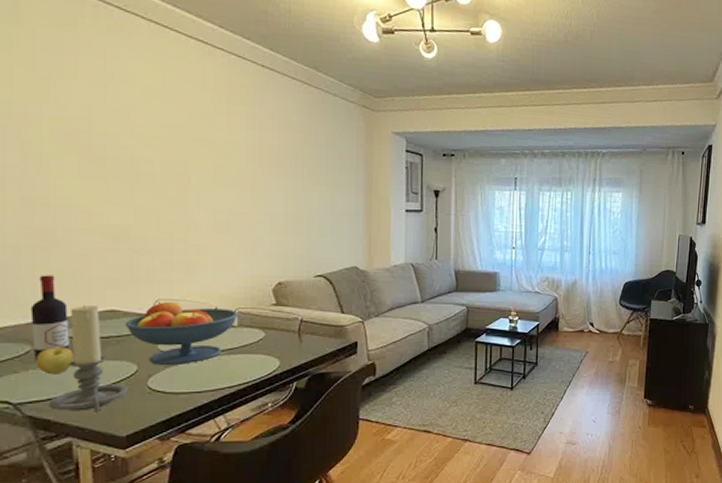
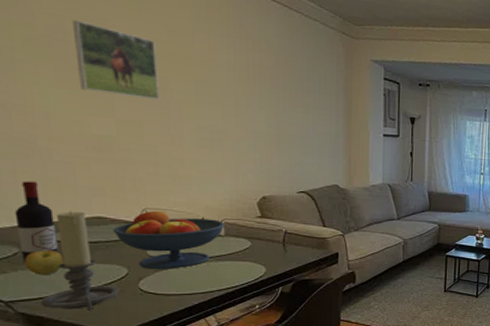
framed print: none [98,110,178,186] -> present [71,19,159,101]

